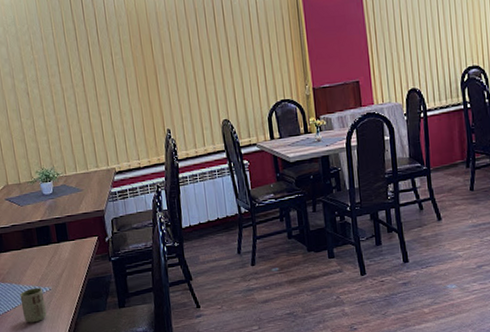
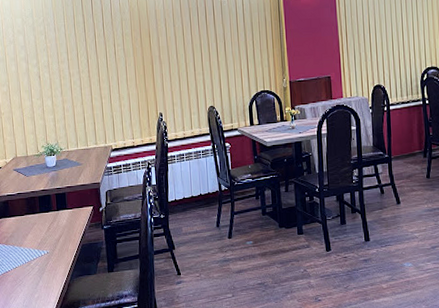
cup: present [19,287,47,323] -> none [20,251,43,283]

